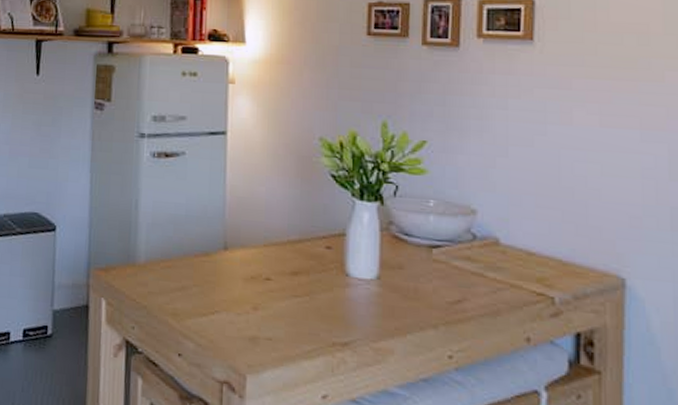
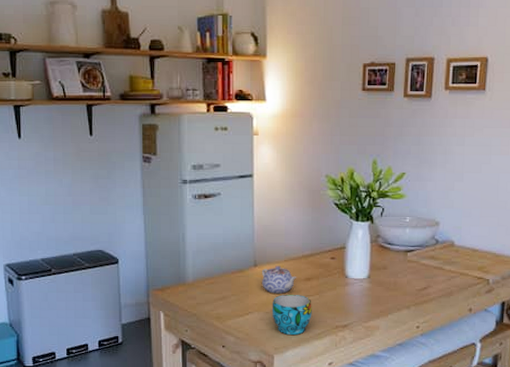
teapot: none [233,251,280,290] -> present [262,265,297,294]
cup: none [245,291,300,350] -> present [272,294,312,335]

